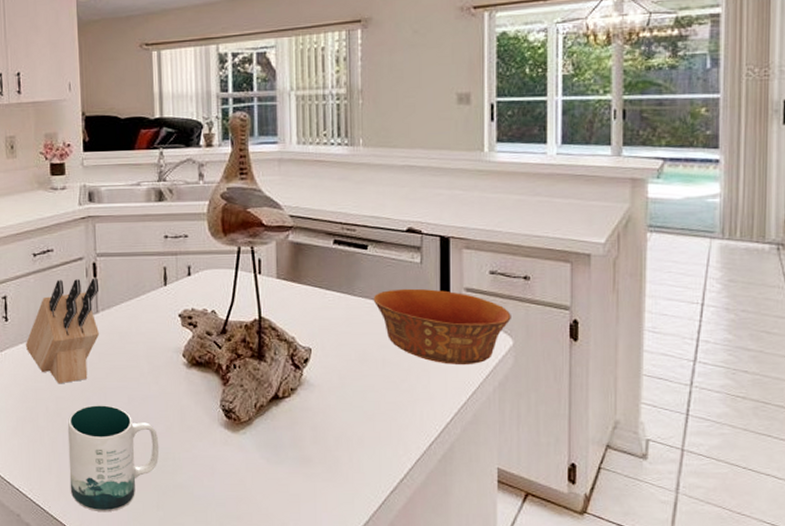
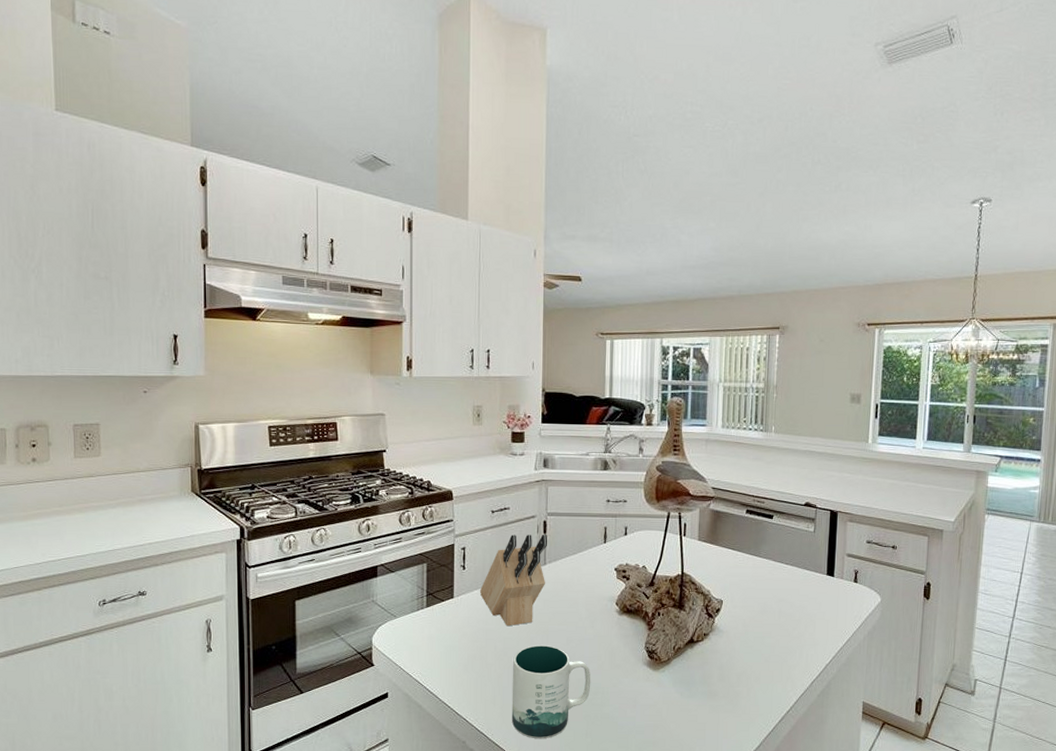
bowl: present [373,288,511,366] -> none [775,552,881,617]

